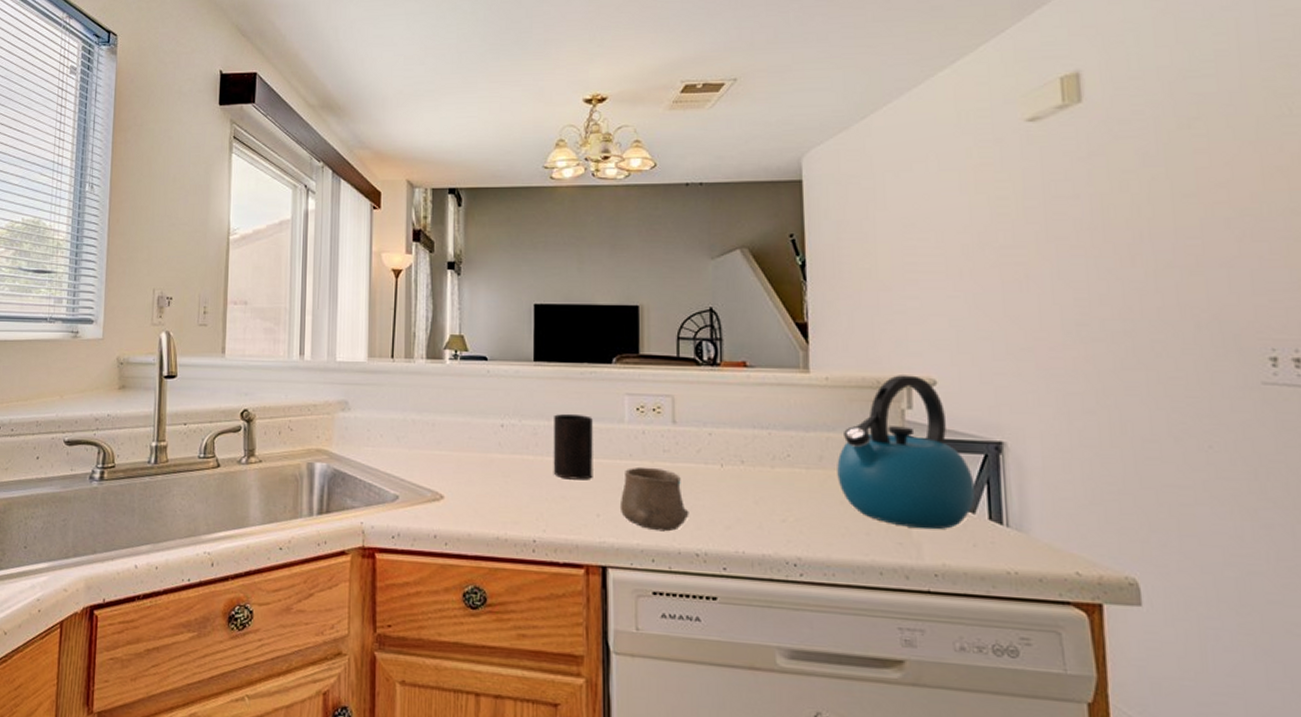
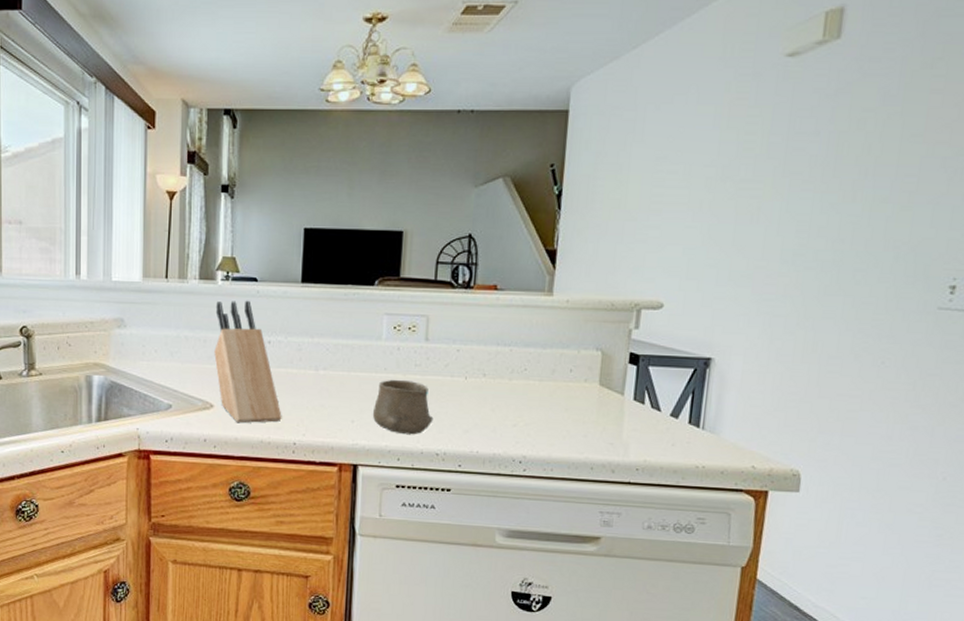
knife block: none [443,380,519,517] -> present [214,300,282,424]
cup: present [553,413,593,480] -> none [314,331,353,391]
kettle: present [837,375,976,530] -> none [565,298,682,432]

